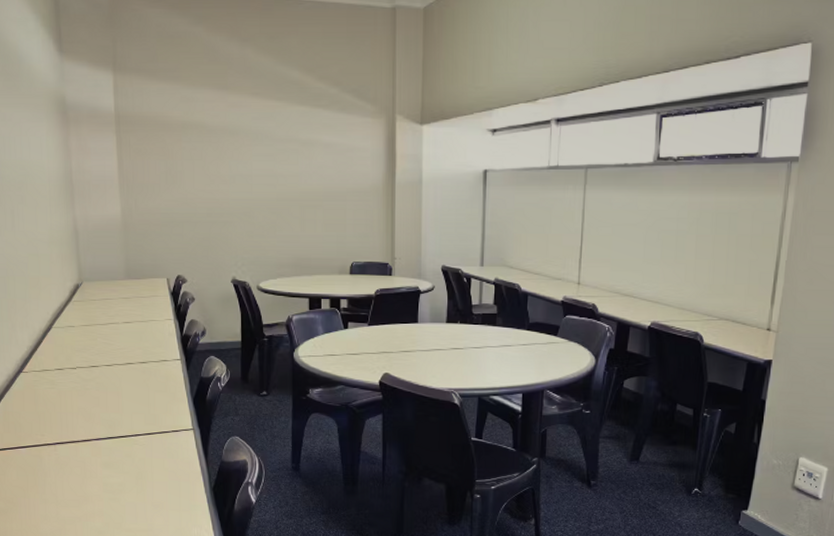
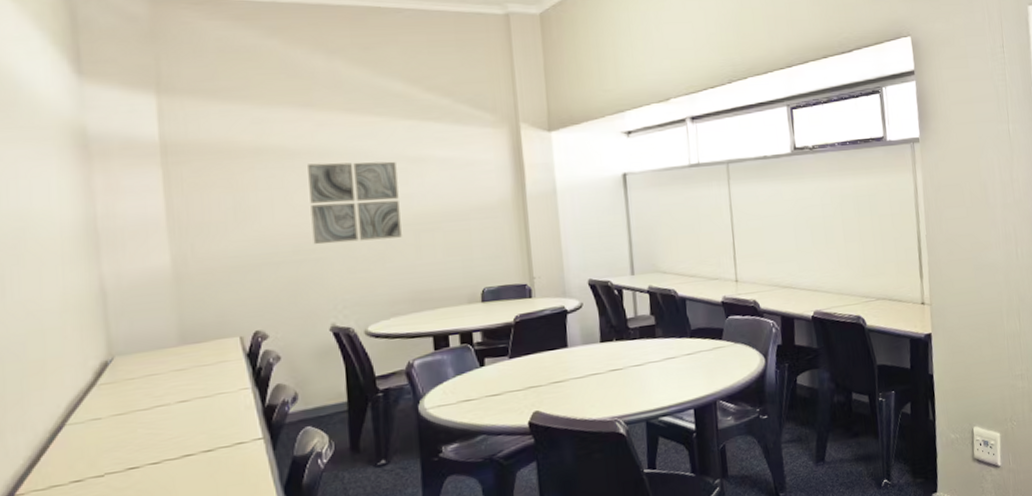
wall art: none [221,140,290,210] -> present [308,161,402,245]

